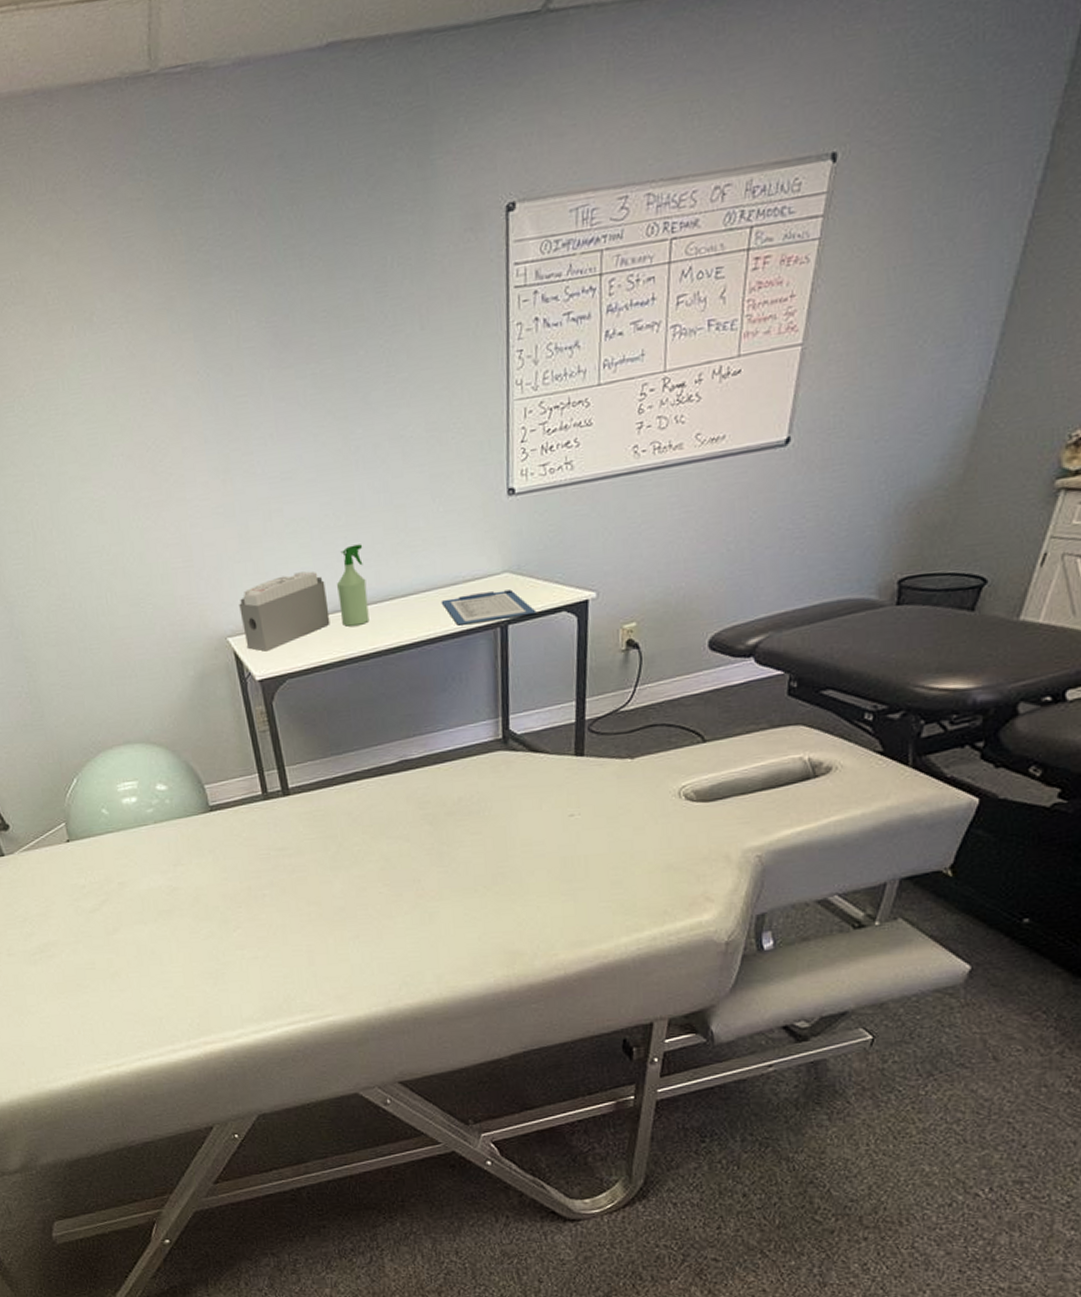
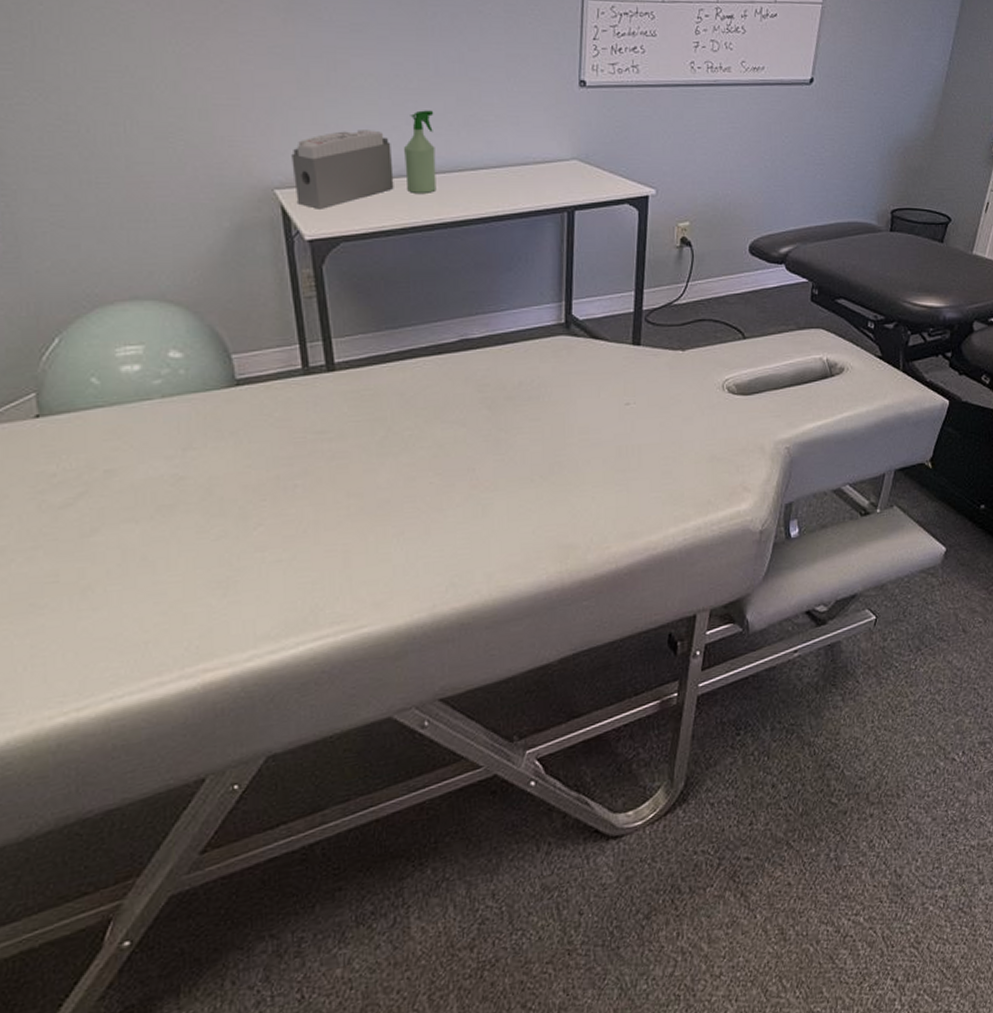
clipboard: present [442,589,537,626] -> none [512,176,602,206]

